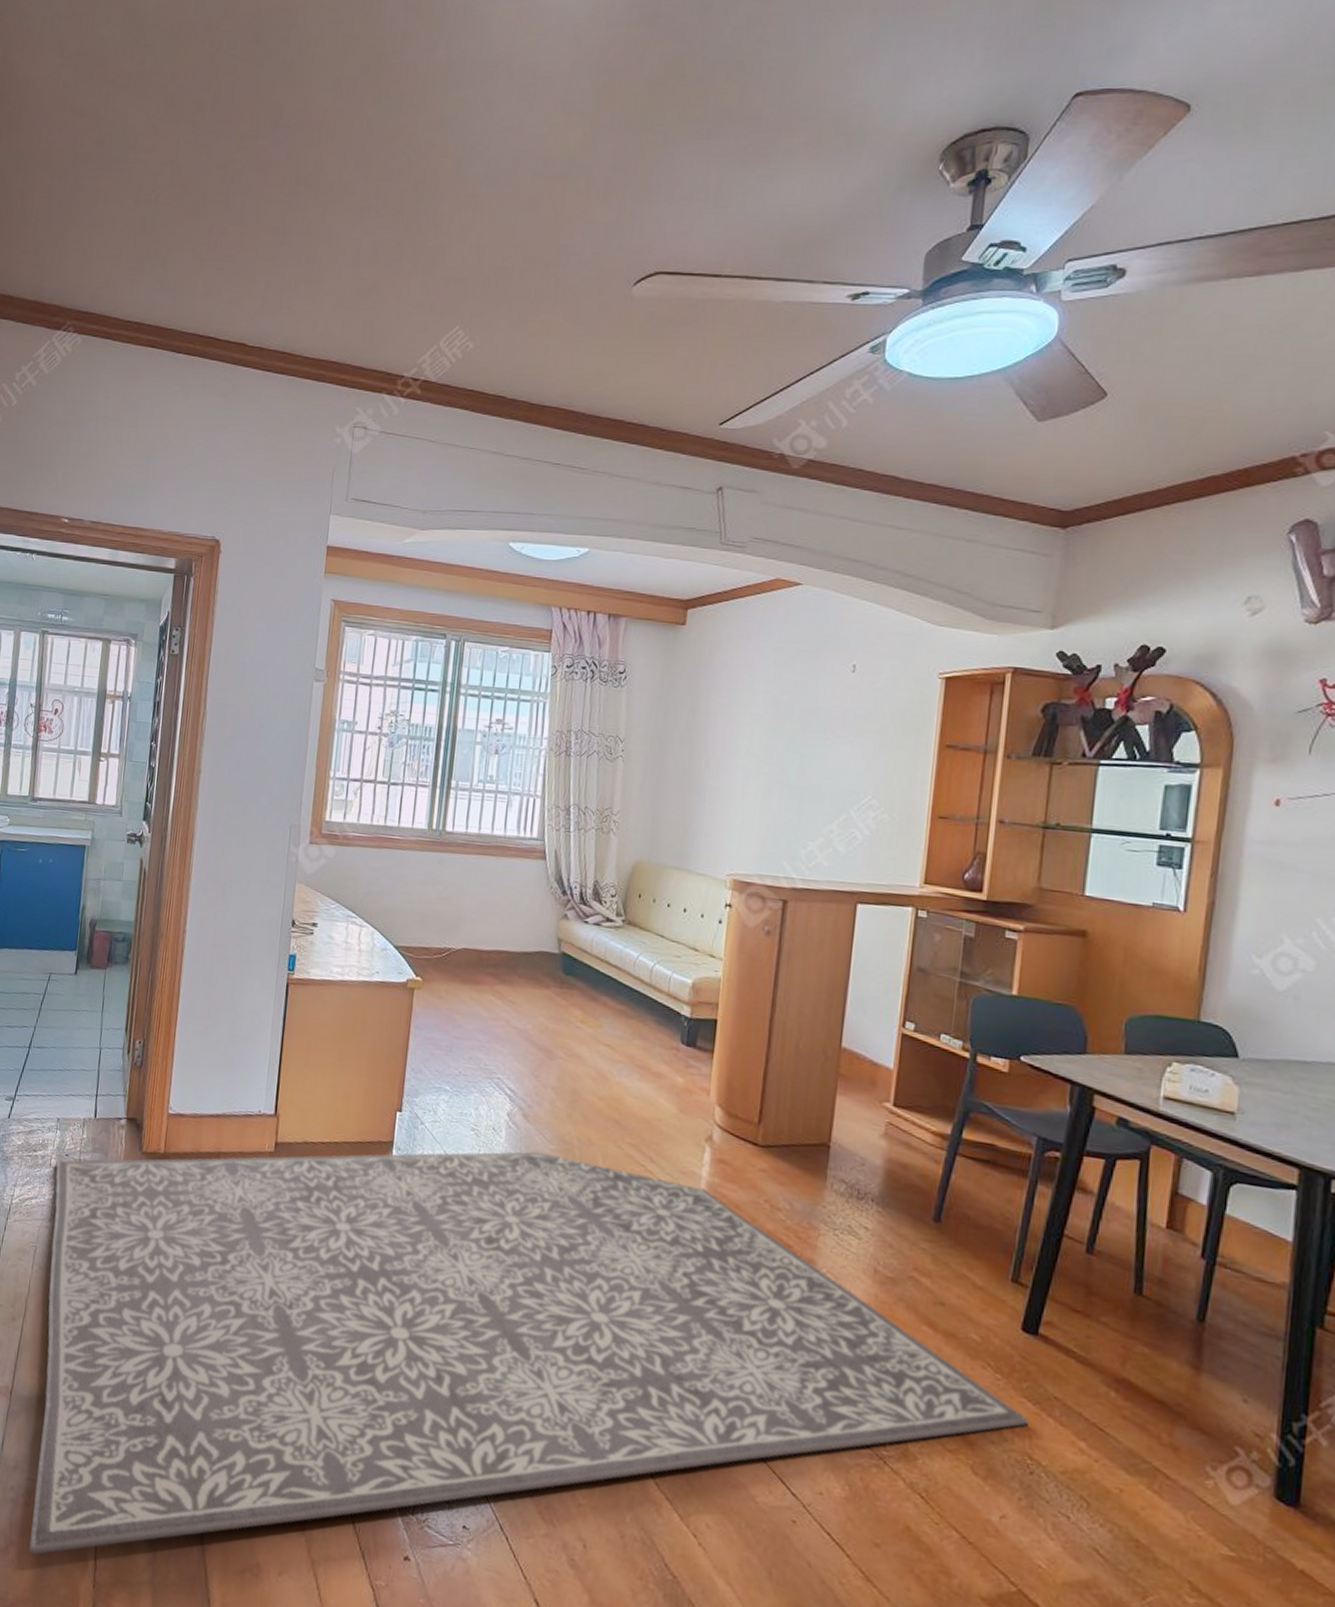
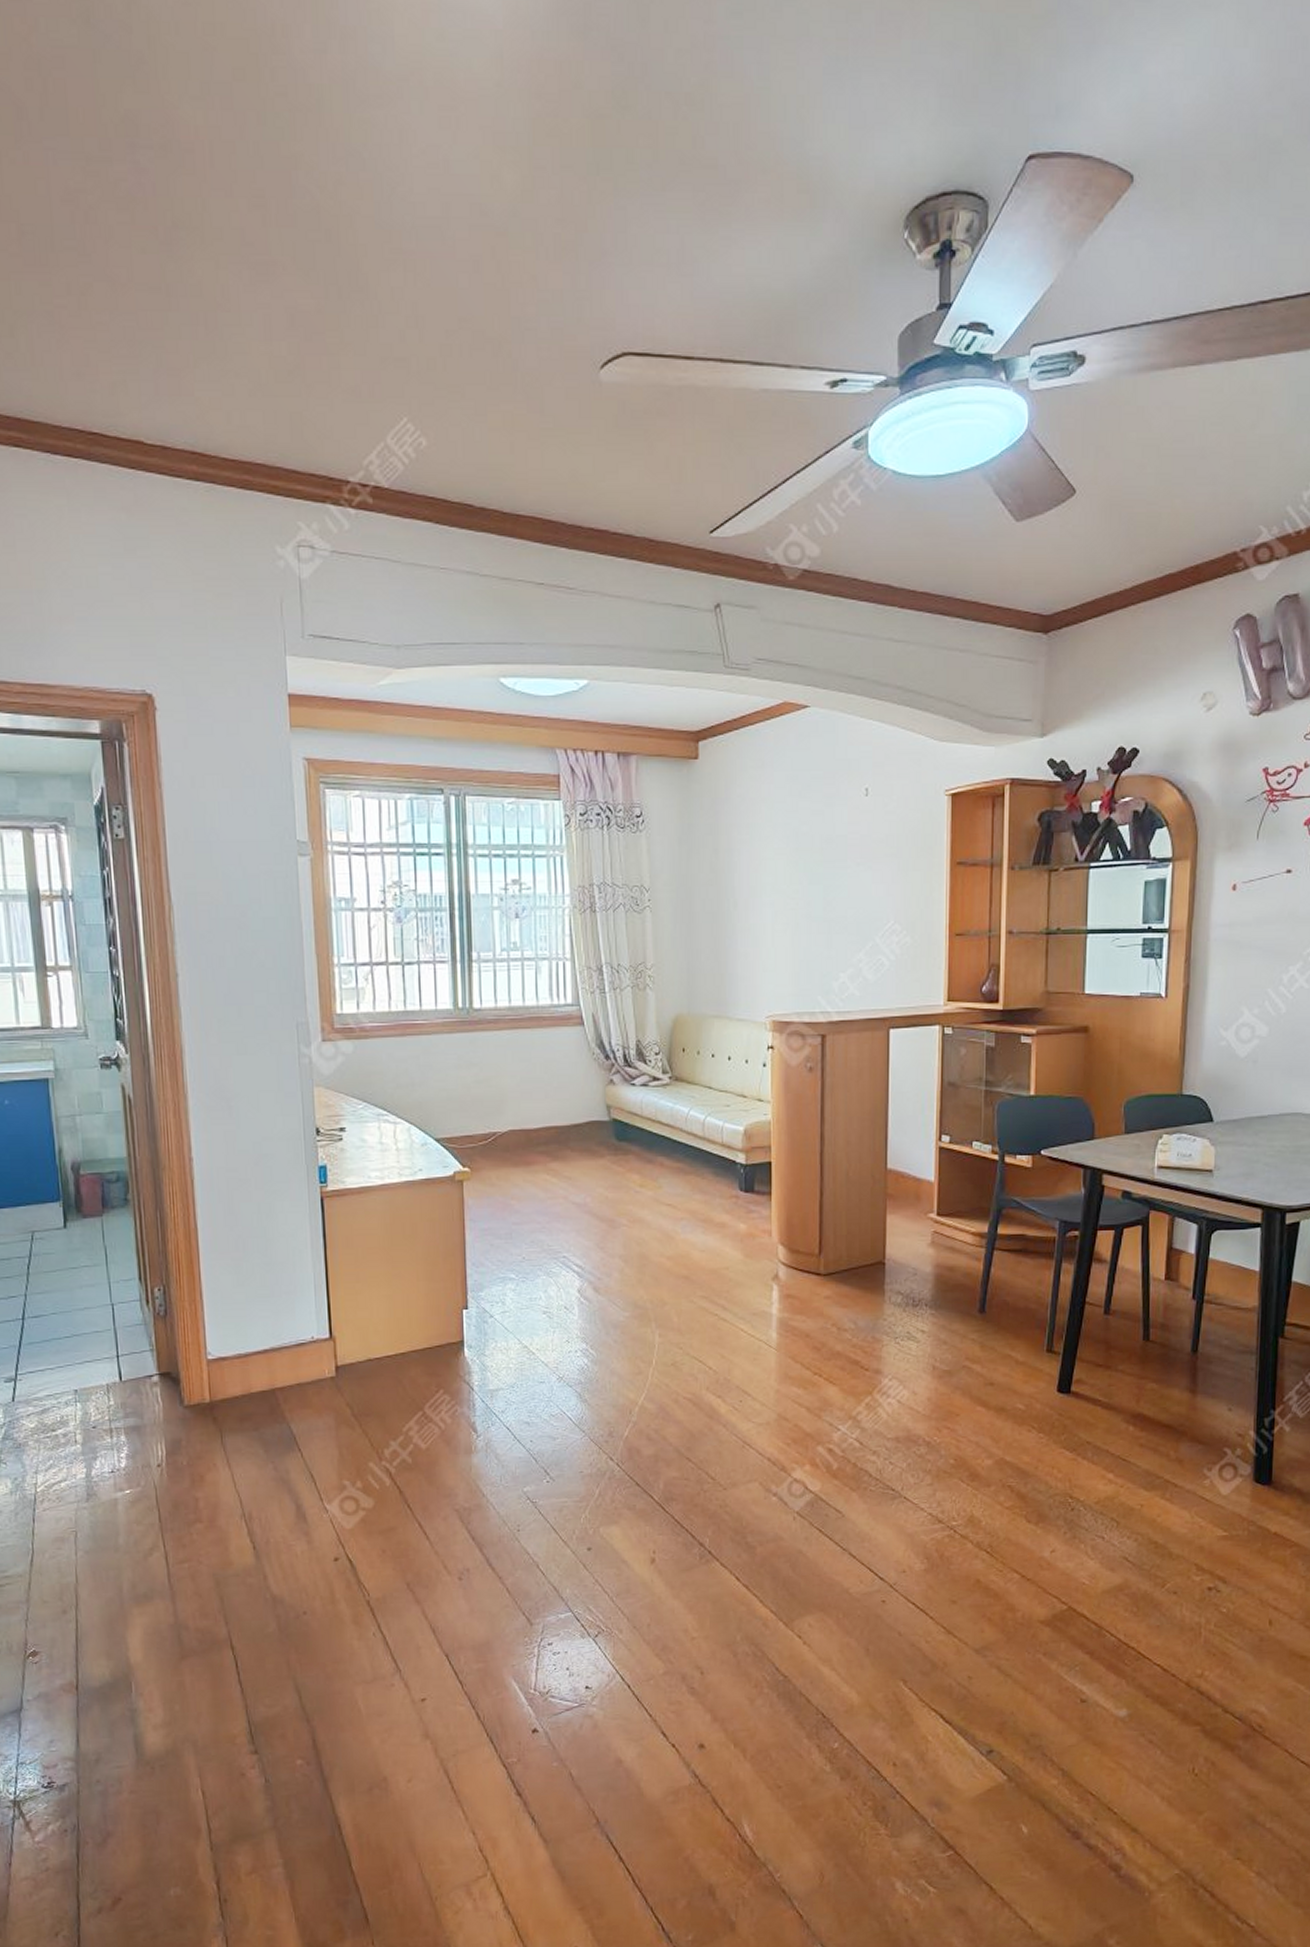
rug: present [29,1151,1028,1555] -> none [82,1321,1067,1839]

